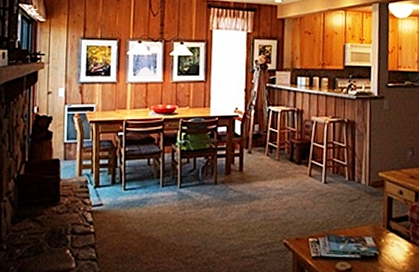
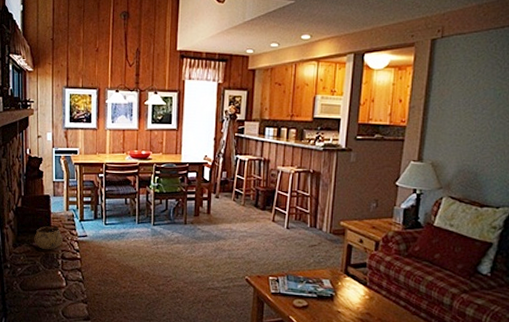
decorative bowl: none [38,195,73,225] -> present [34,226,62,250]

